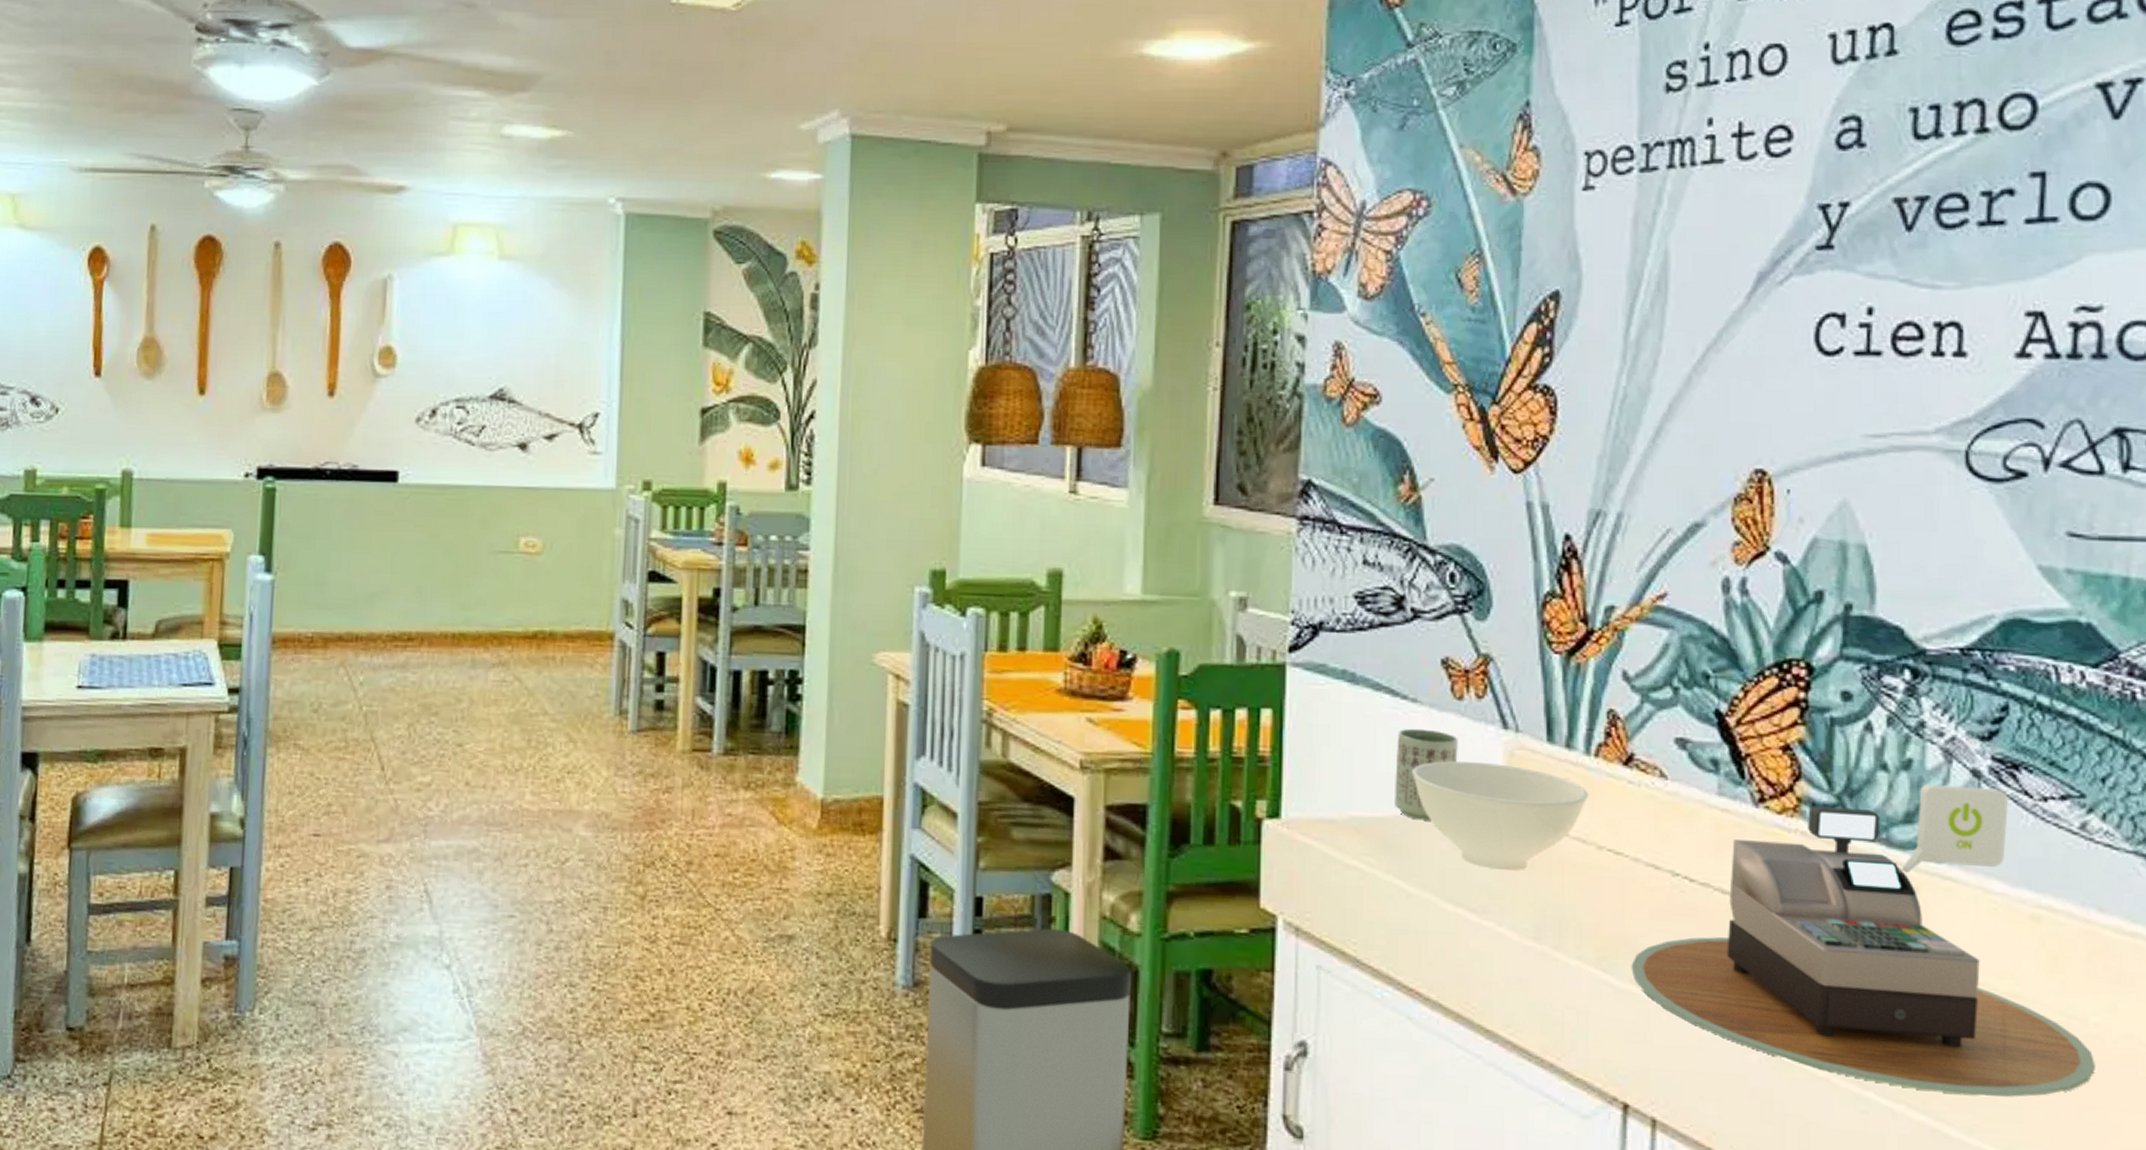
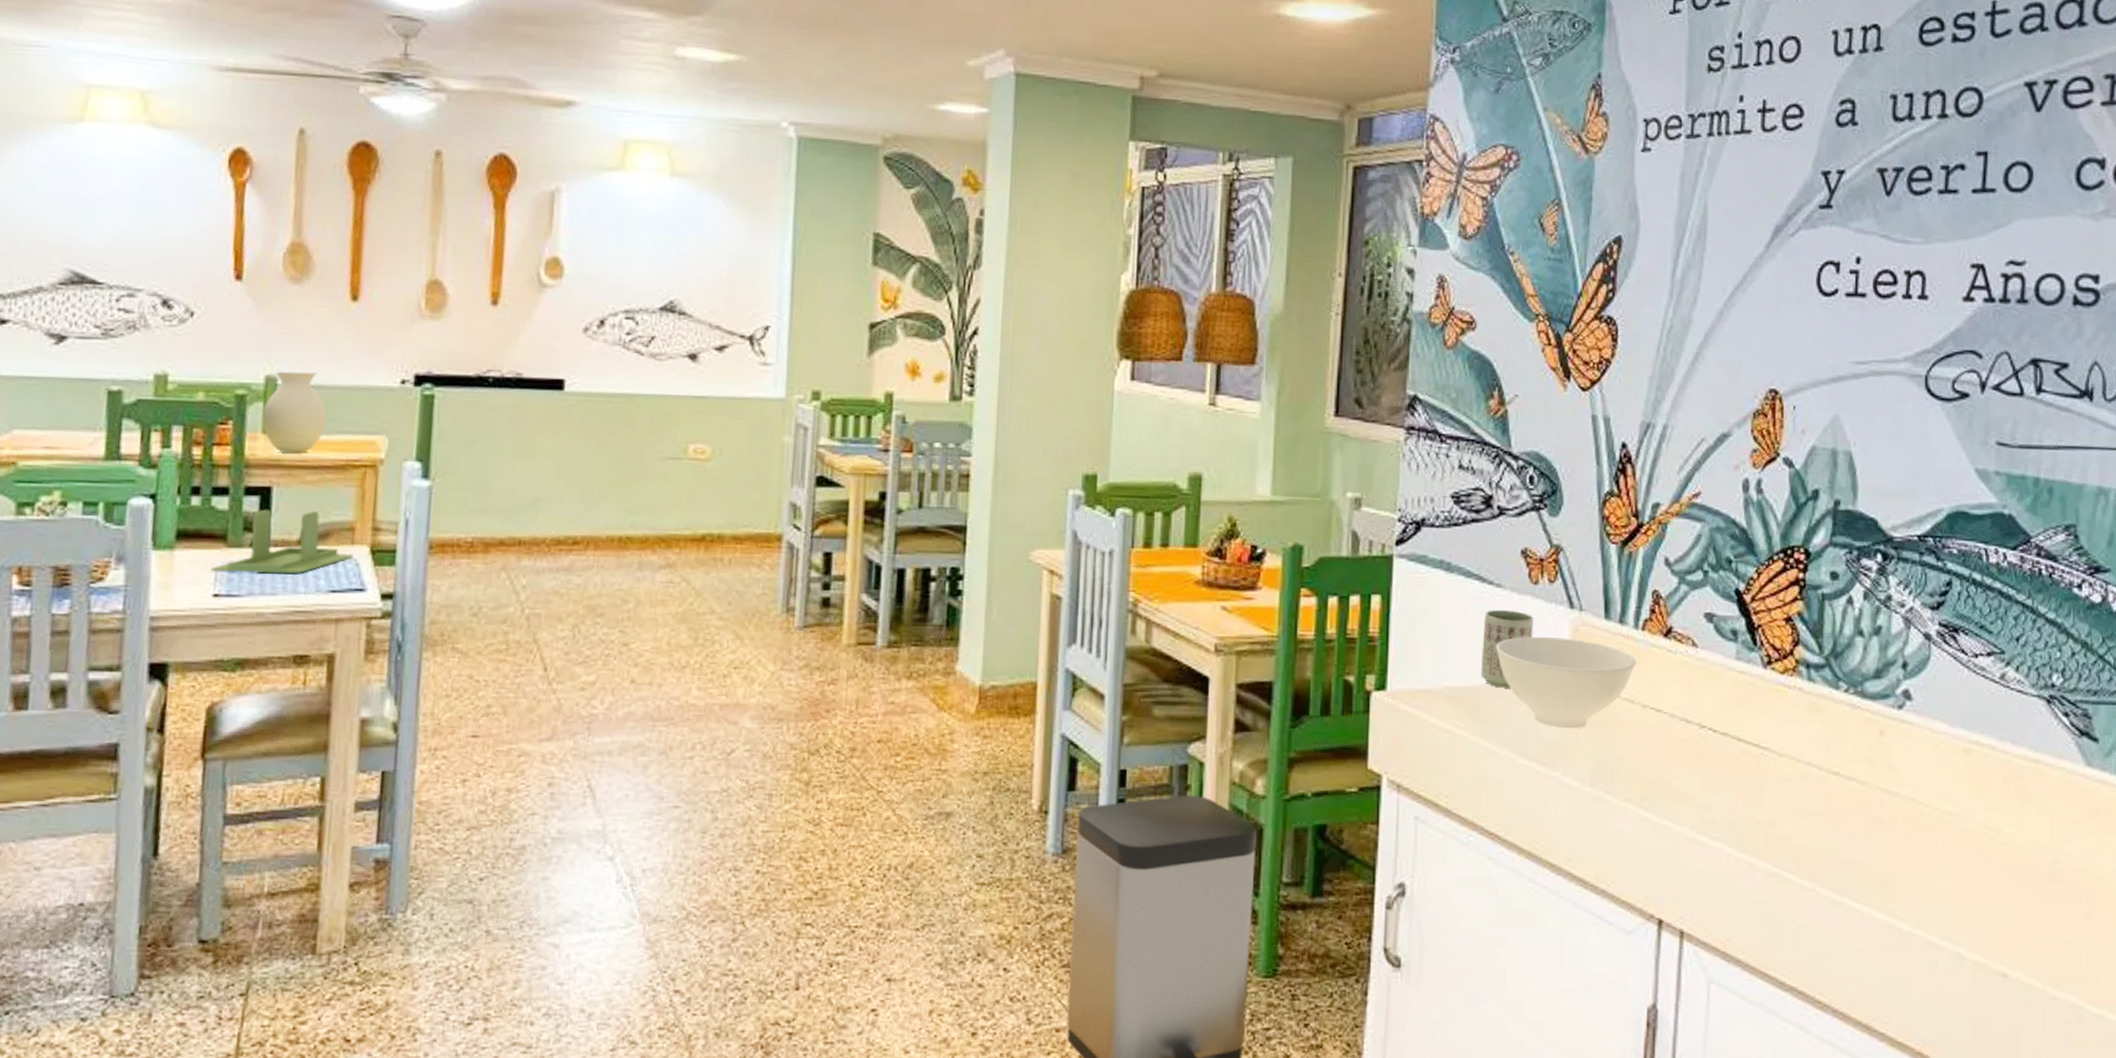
napkin holder: none [75,602,203,667] -> present [211,509,353,574]
vase: none [119,465,178,547] -> present [262,371,327,454]
cash register: present [1631,785,2095,1097] -> none [1666,647,2007,896]

